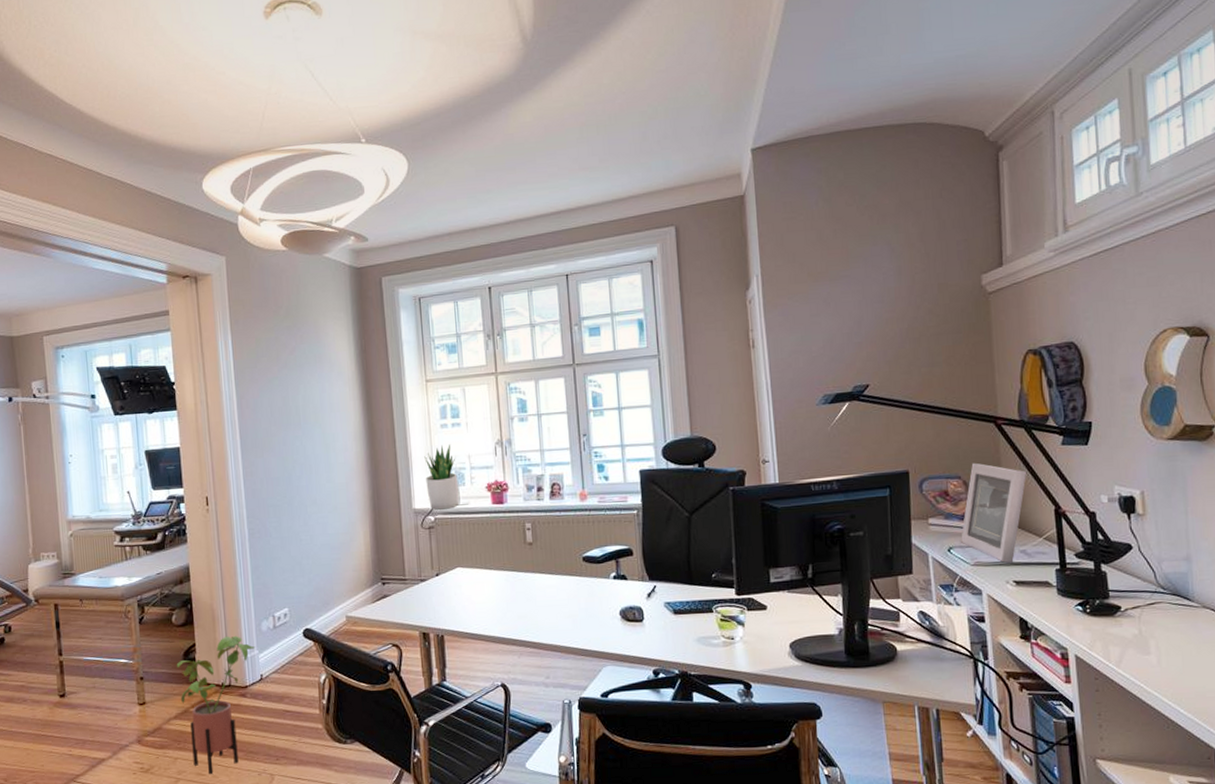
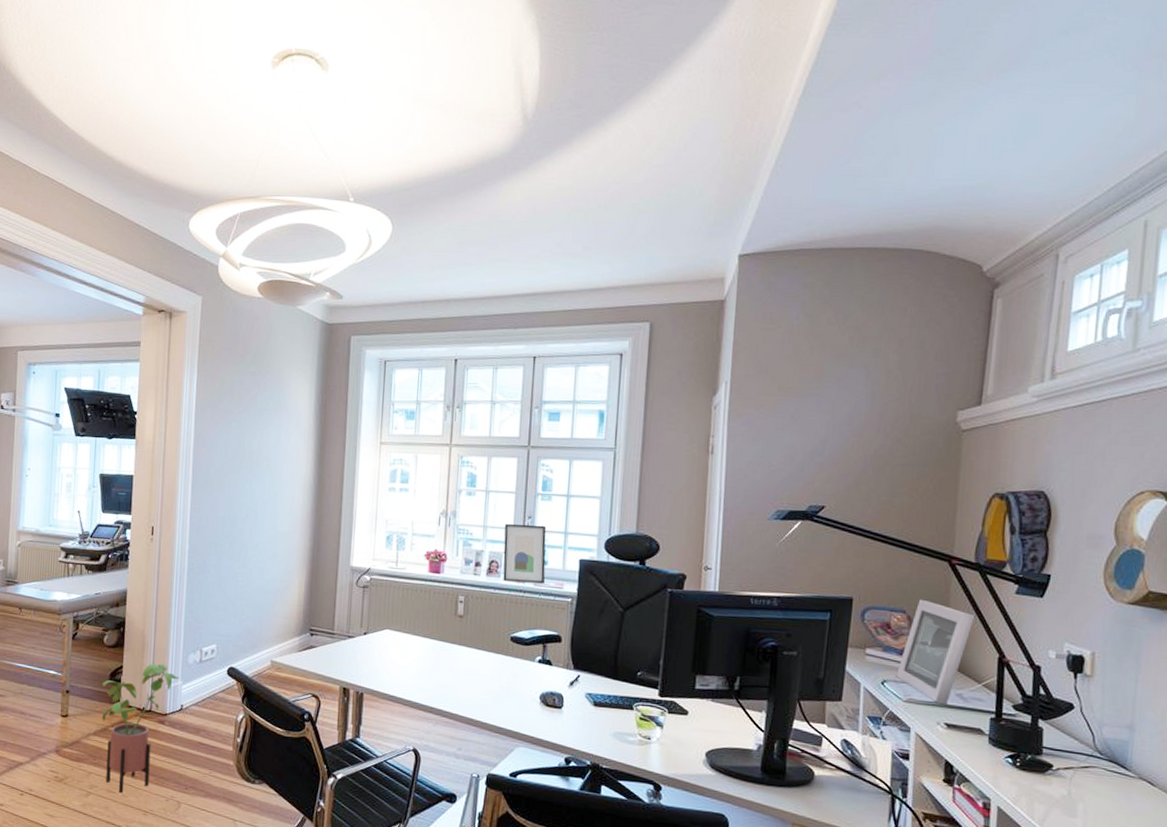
planter: present [424,444,459,510] -> none [366,508,400,571]
picture frame: none [560,441,608,502] -> present [503,524,547,584]

